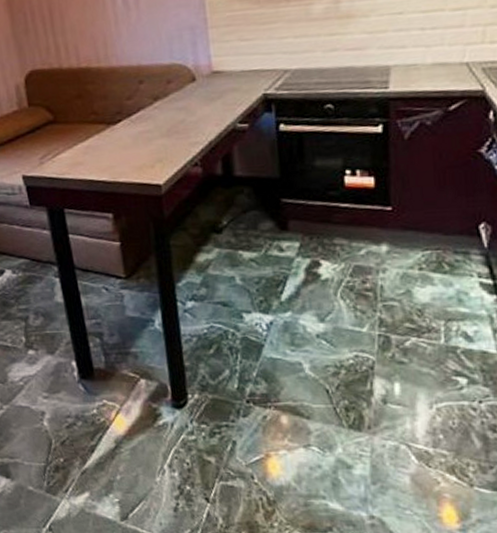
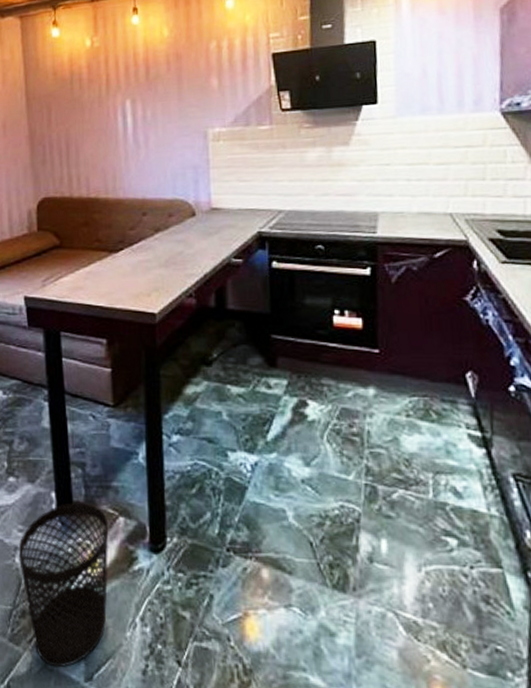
wastebasket: none [45,369,136,511] -> present [18,503,109,668]

